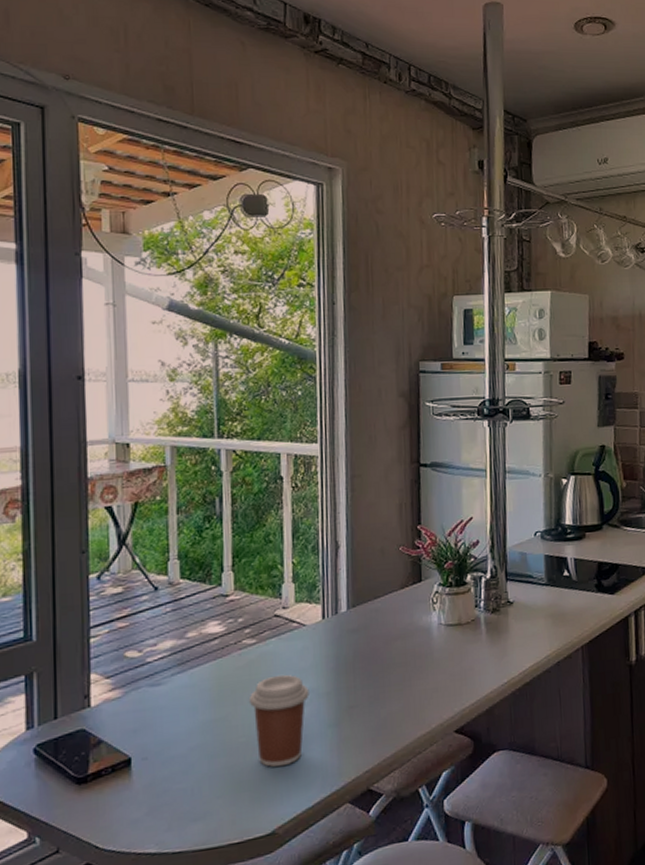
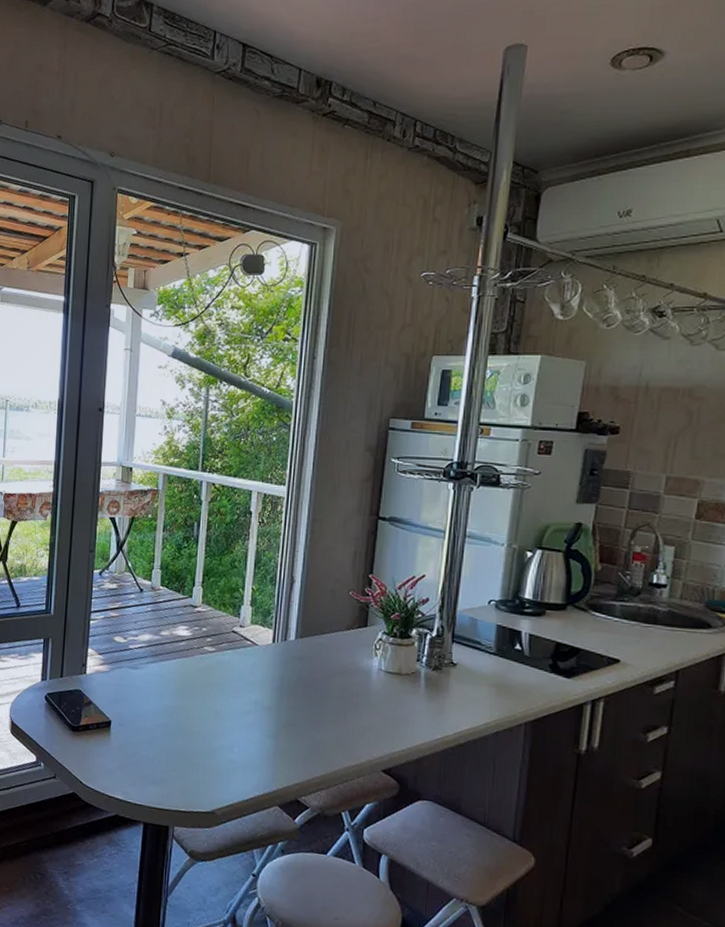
coffee cup: present [248,674,309,768] -> none [204,682,255,760]

